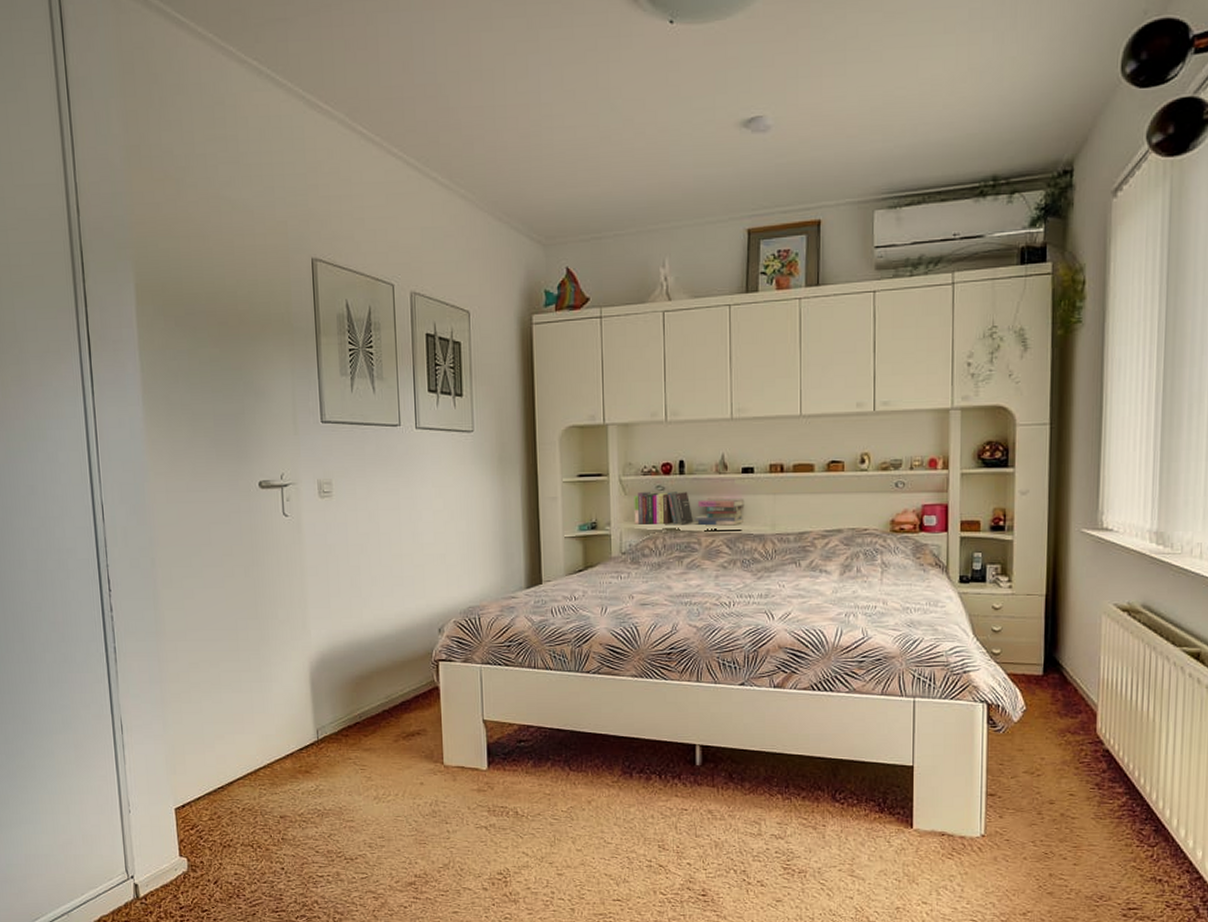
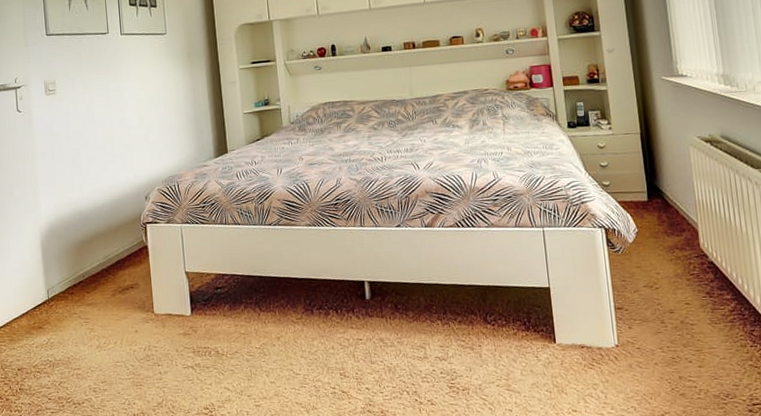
books: present [634,490,693,525] -> none [297,69,346,99]
books: present [694,499,743,526] -> none [347,72,387,96]

